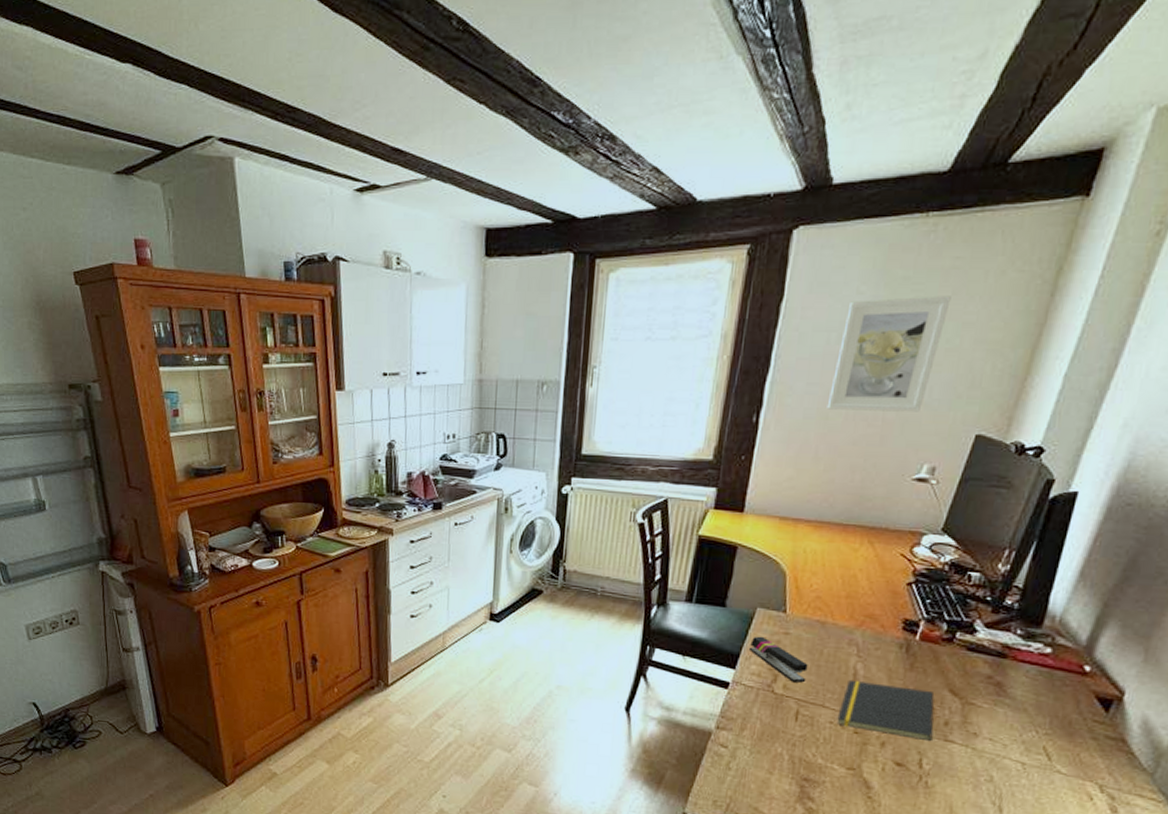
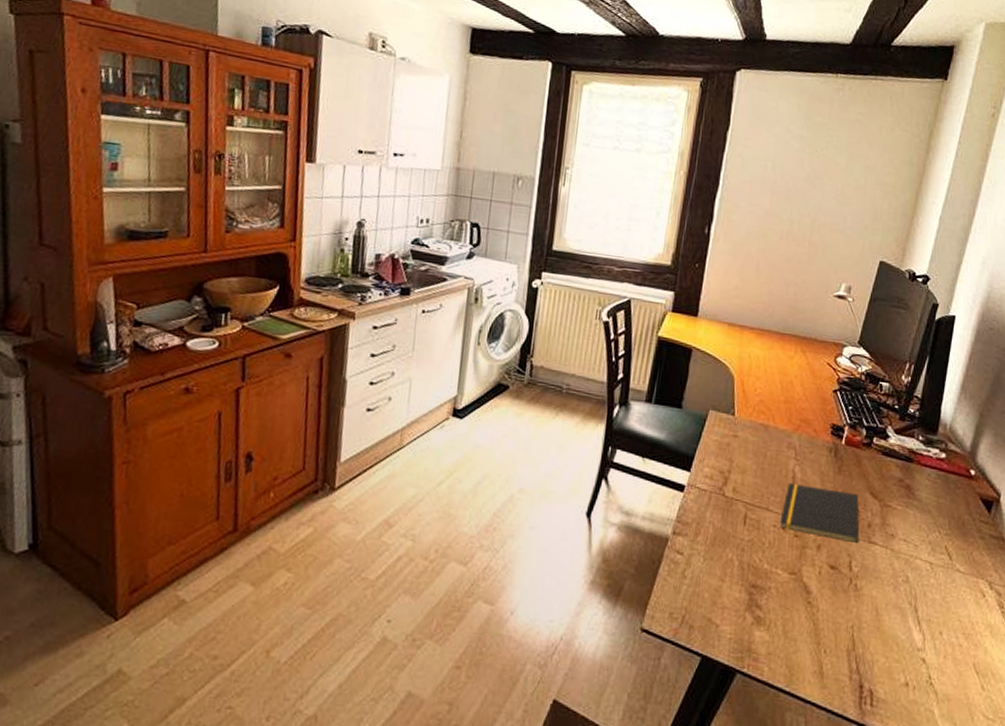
stapler: present [748,636,808,683] -> none [702,438,754,486]
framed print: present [827,295,951,412] -> none [765,137,857,238]

